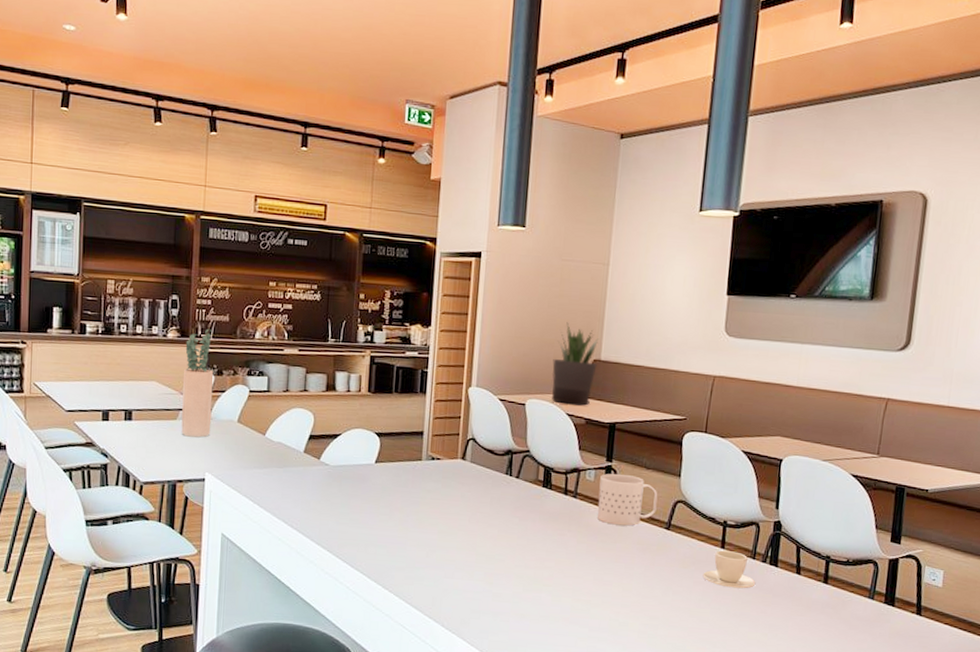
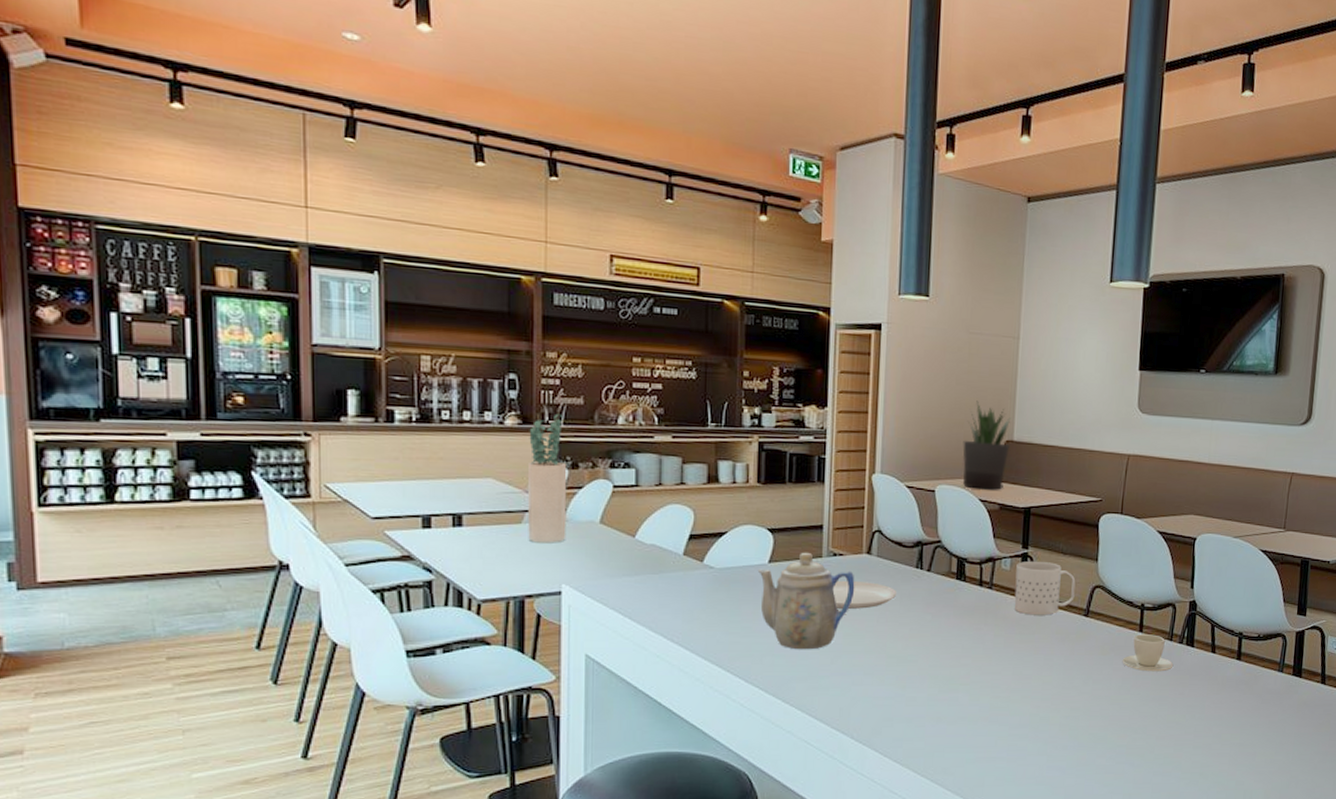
teapot: none [366,455,450,543] -> present [759,552,855,650]
plate: none [430,482,488,509] -> present [832,580,897,609]

